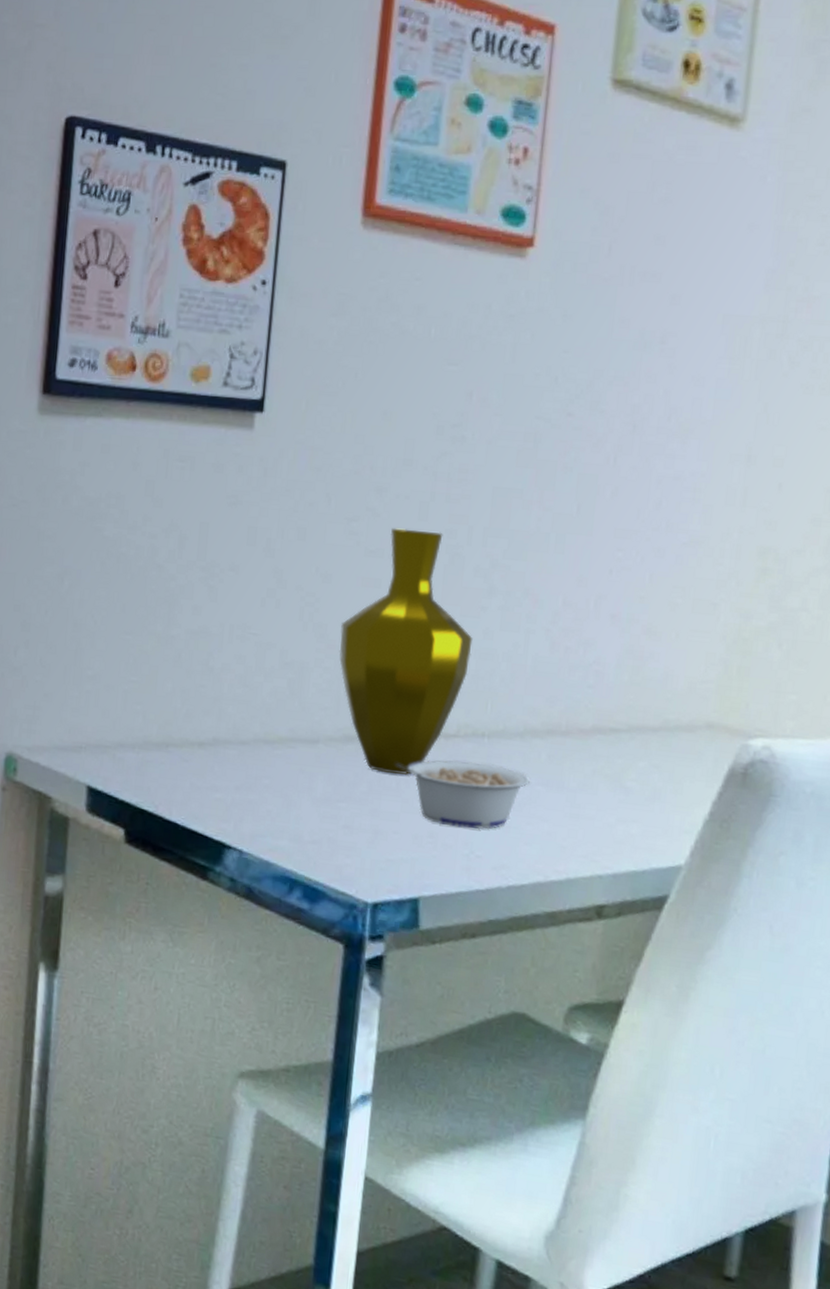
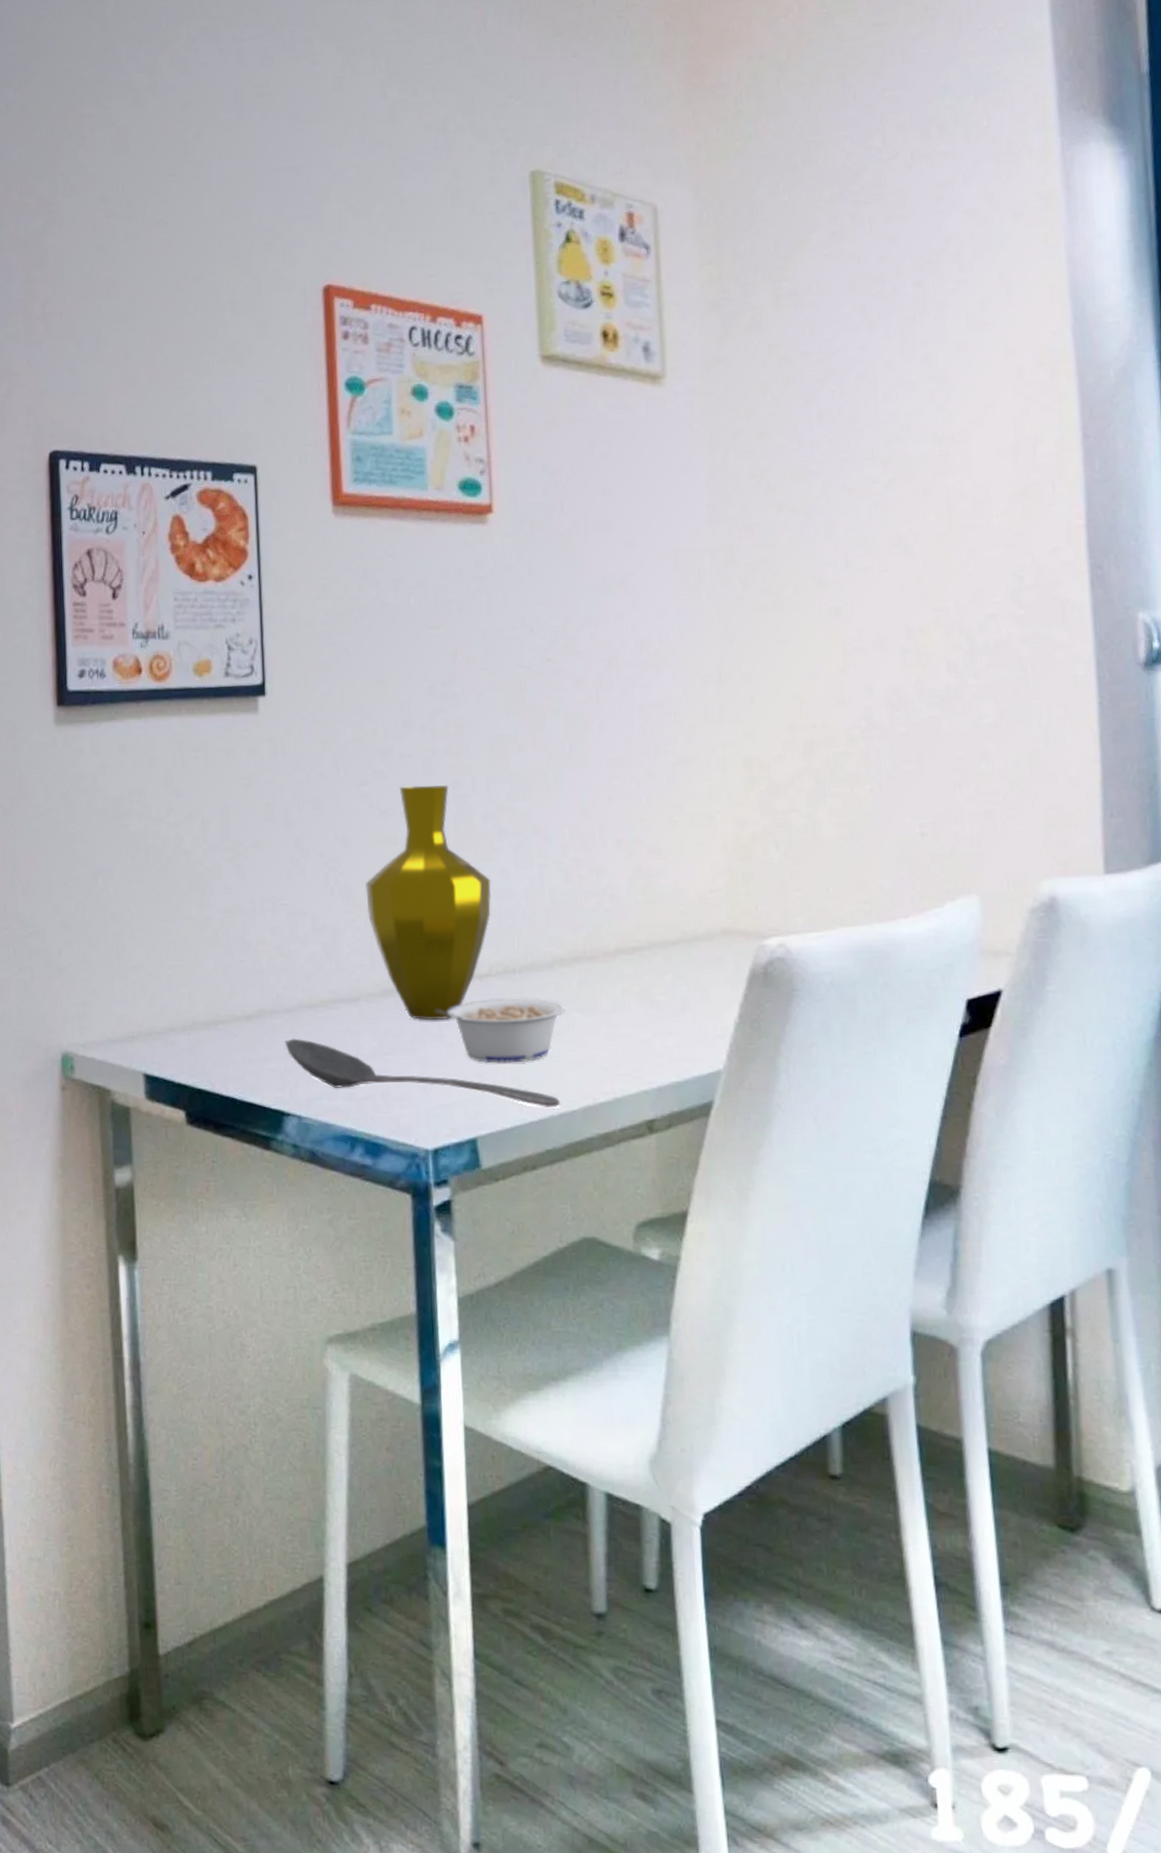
stirrer: none [236,771,511,879] -> present [285,1038,561,1107]

